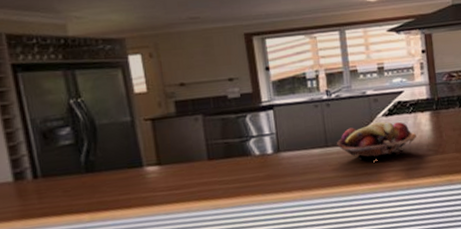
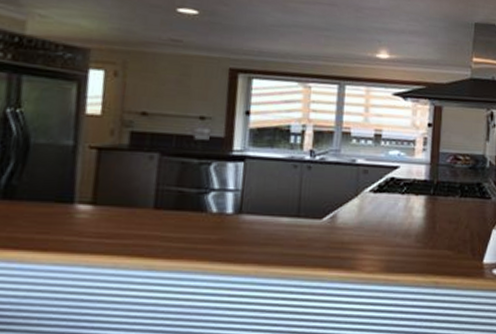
fruit basket: present [337,121,416,160] -> none [311,197,405,240]

